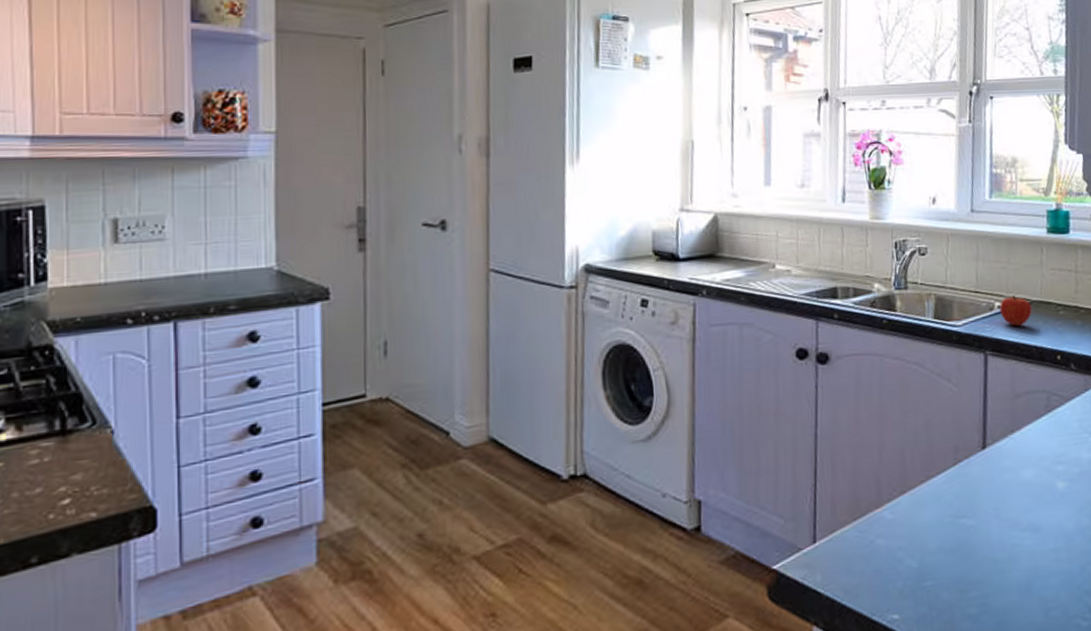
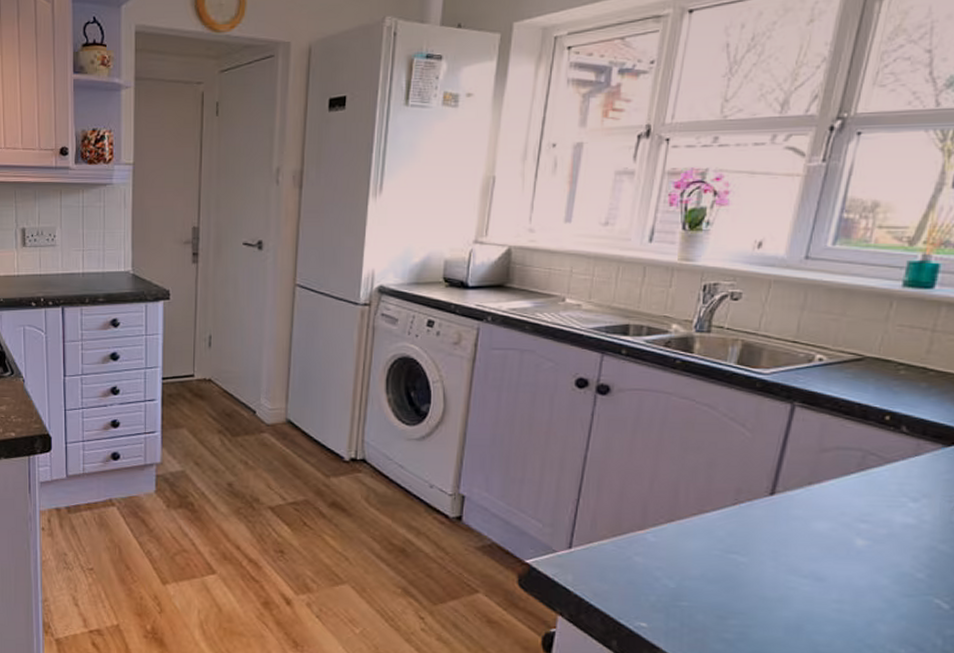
fruit: present [999,295,1032,326] -> none [820,349,863,381]

